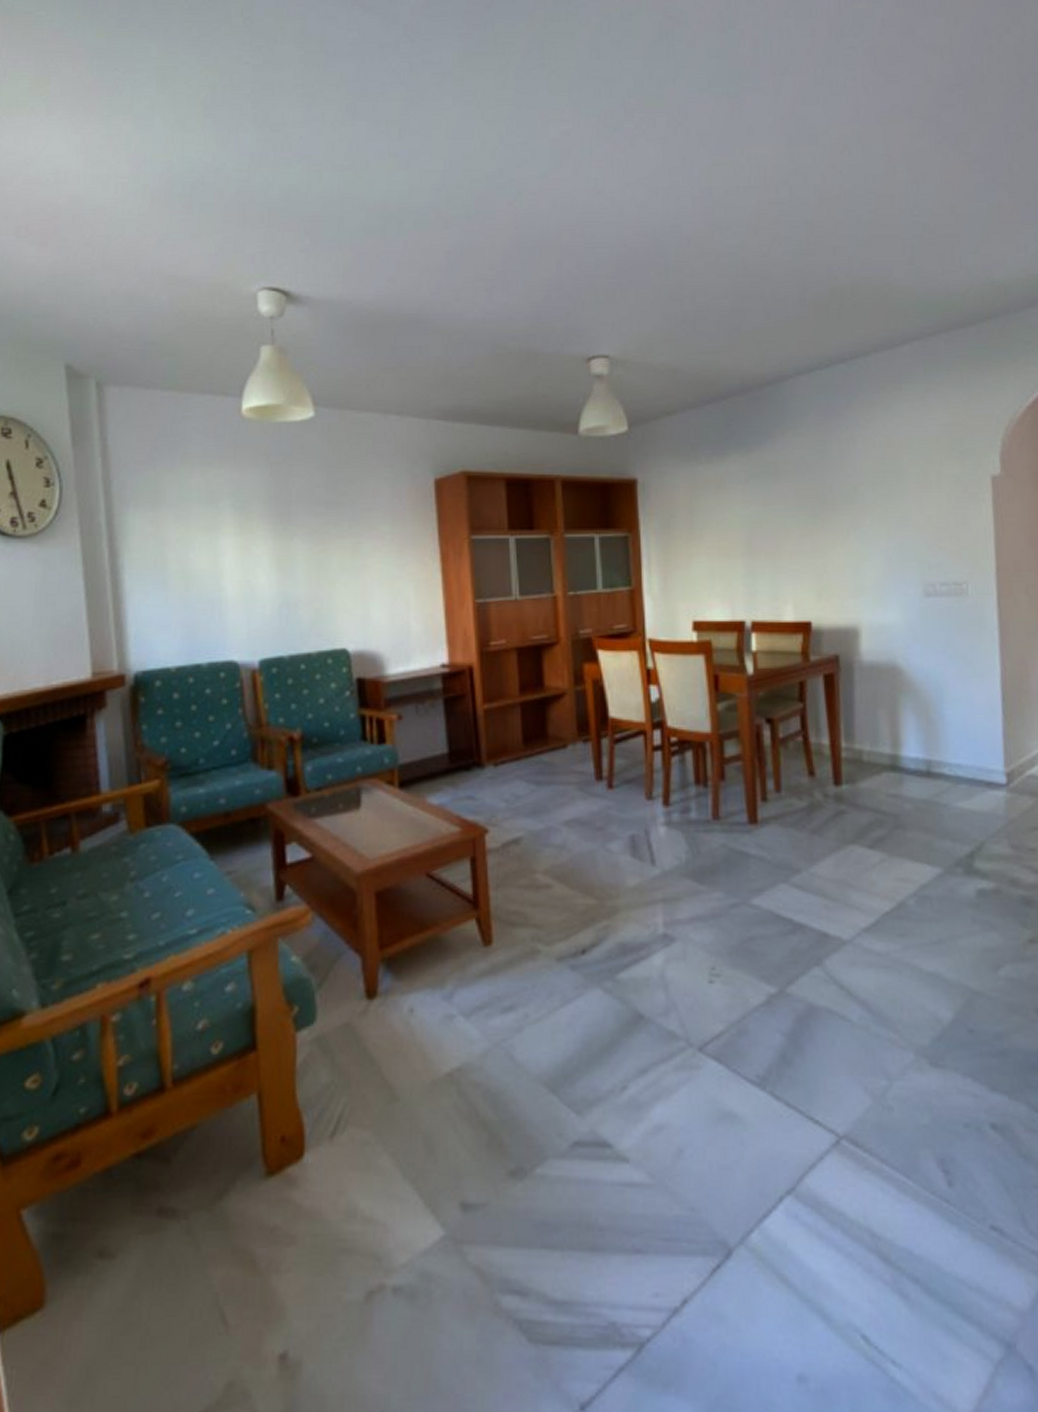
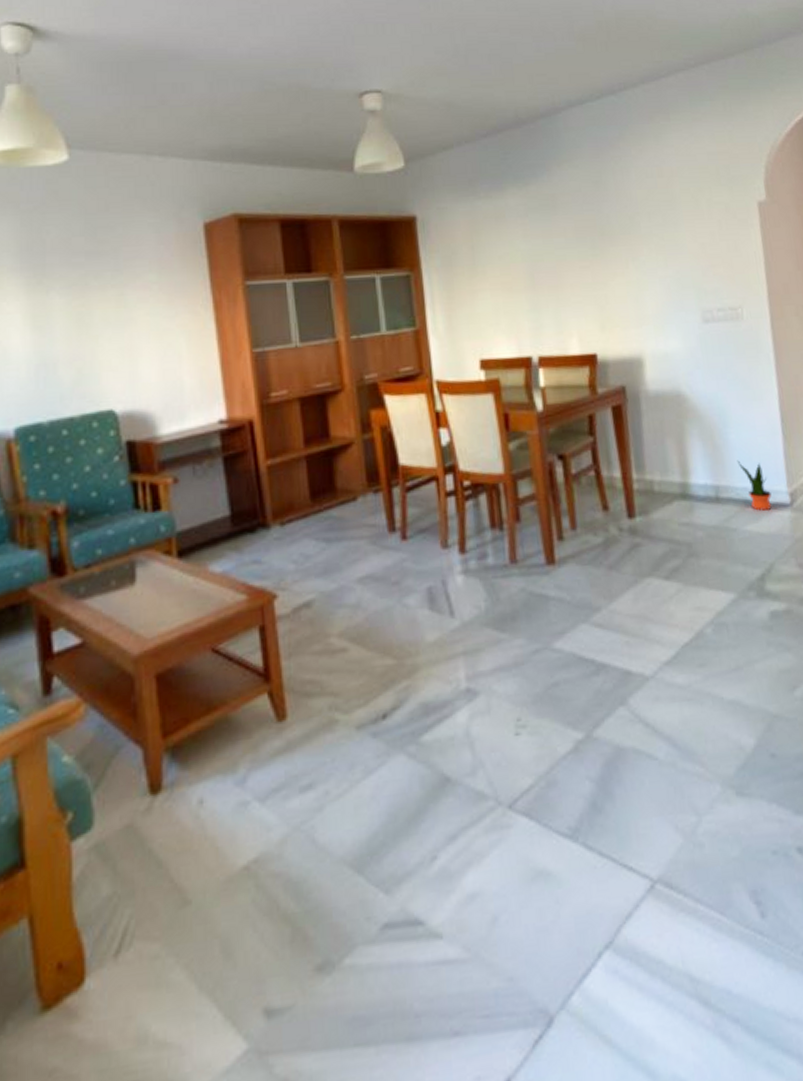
potted plant: none [952,736,987,788] -> present [737,460,772,511]

